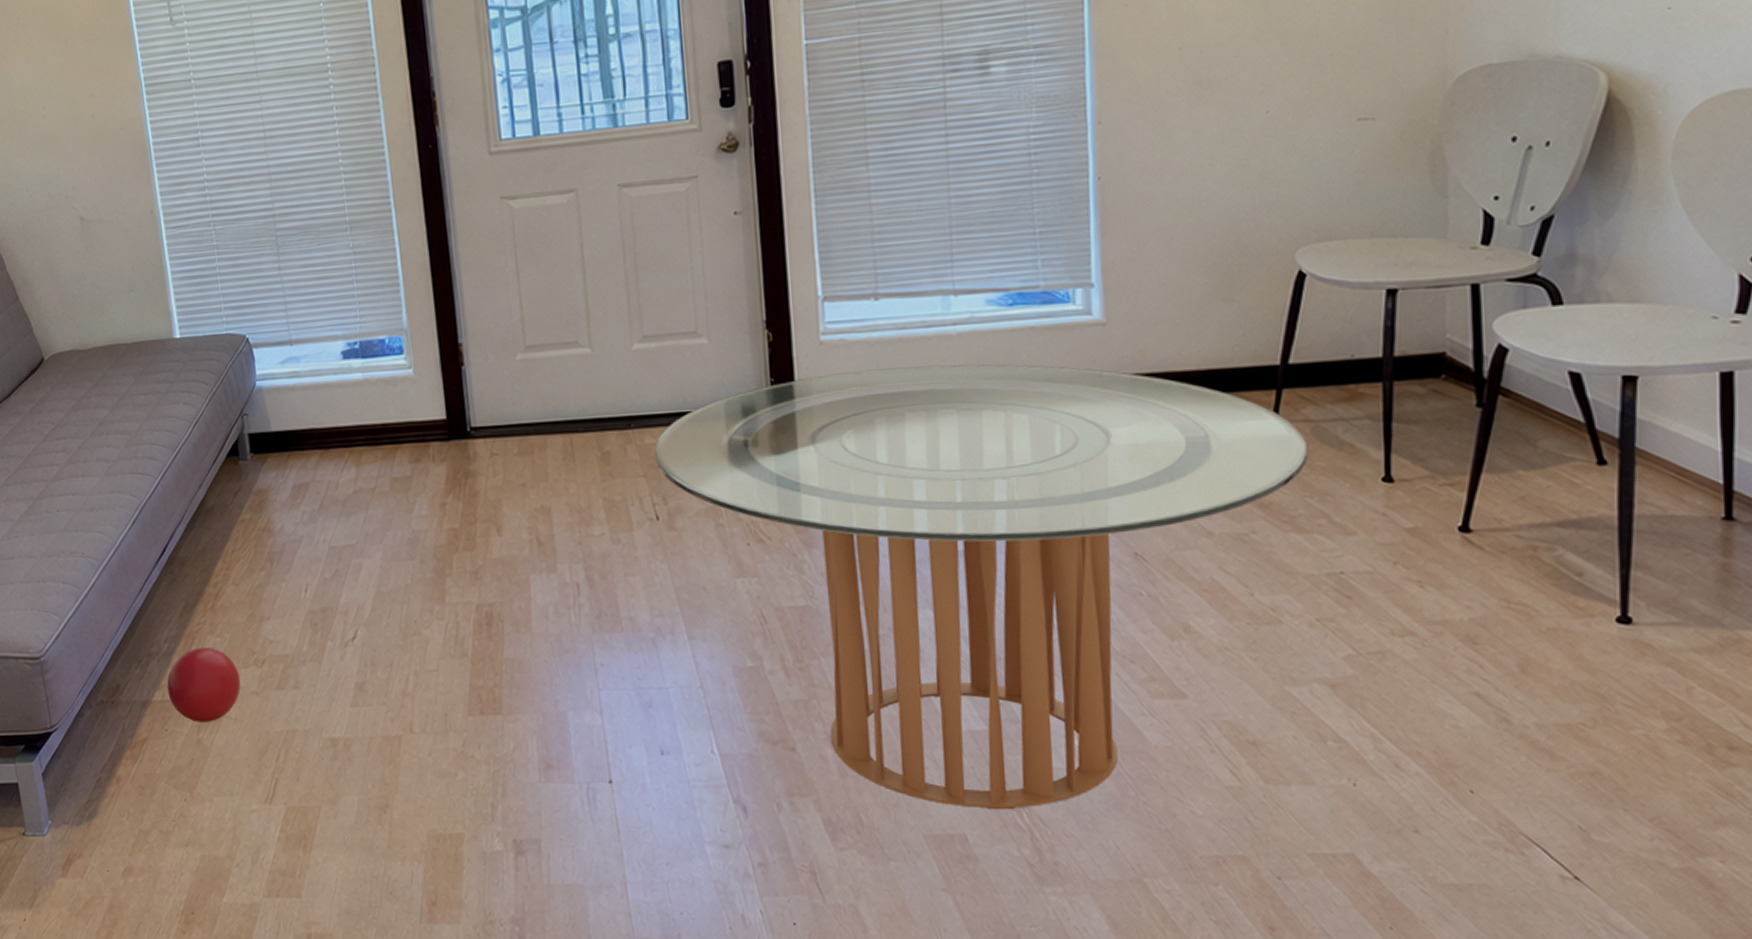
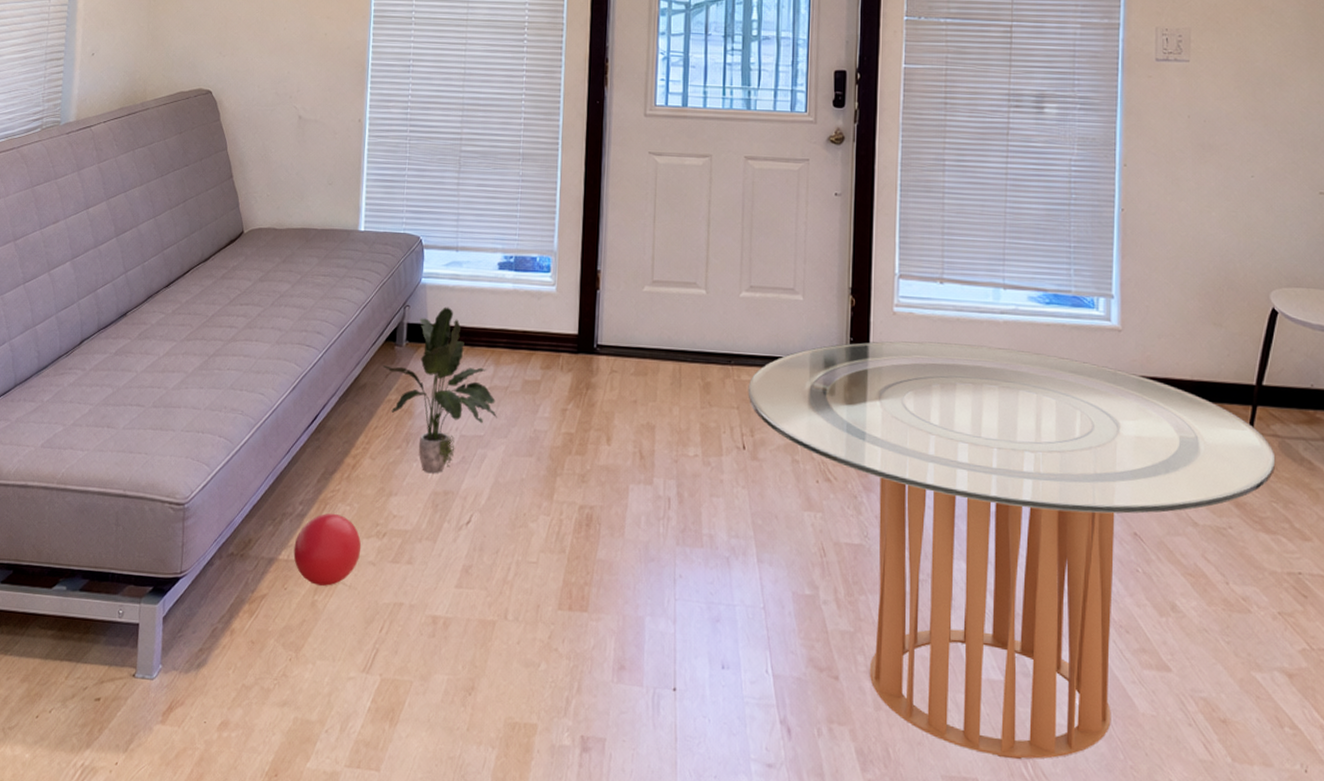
potted plant: none [228,409,368,592] -> present [382,307,497,474]

